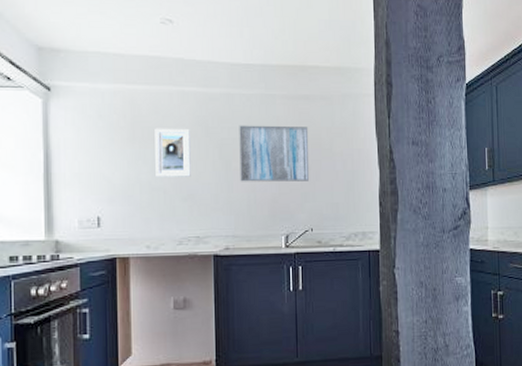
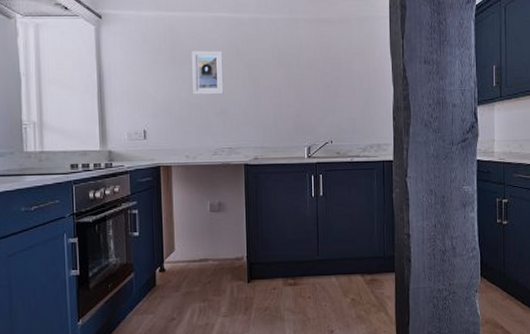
wall art: present [239,125,310,182] -> none [266,47,330,99]

